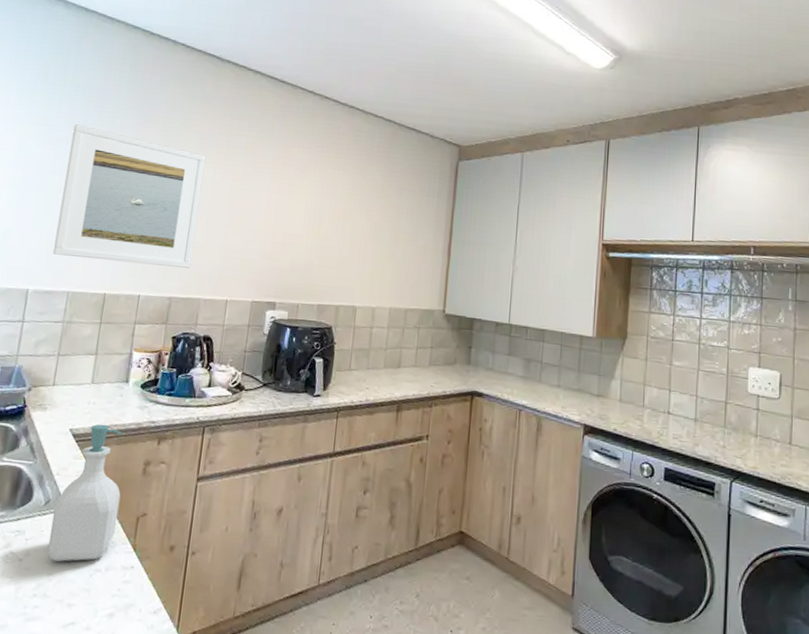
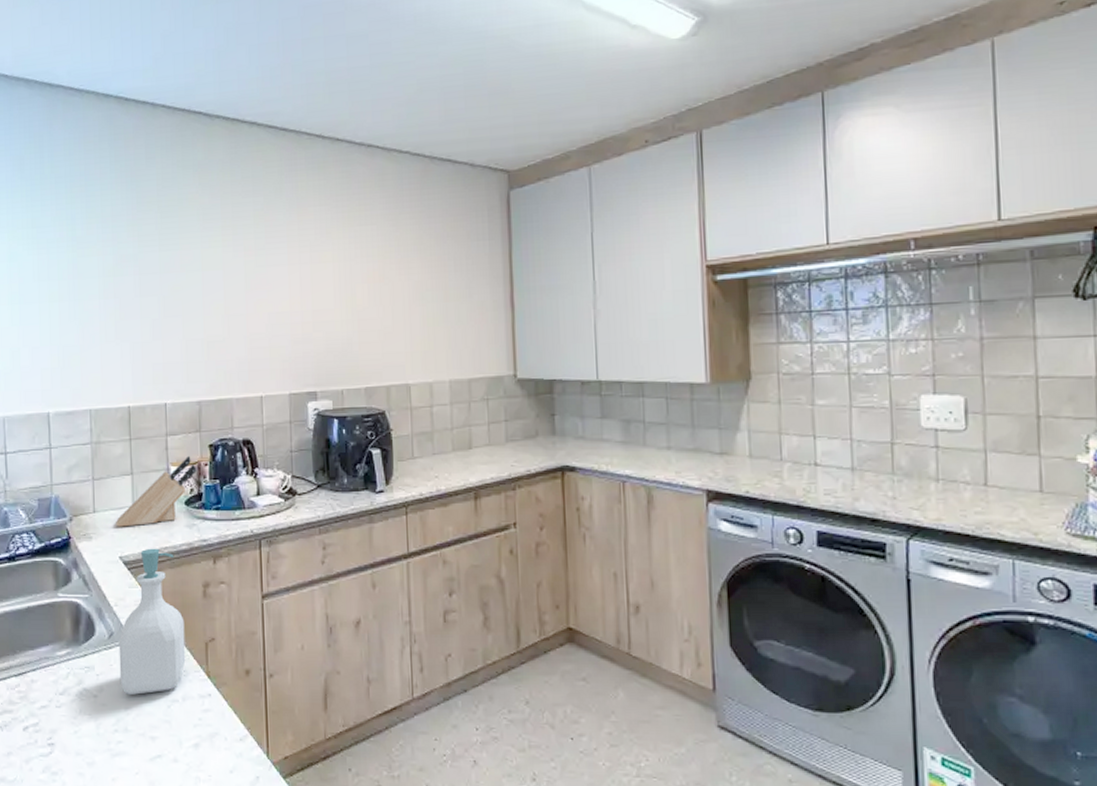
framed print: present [53,124,206,268] -> none [62,220,215,371]
knife block: none [72,344,157,402] -> present [116,456,197,527]

